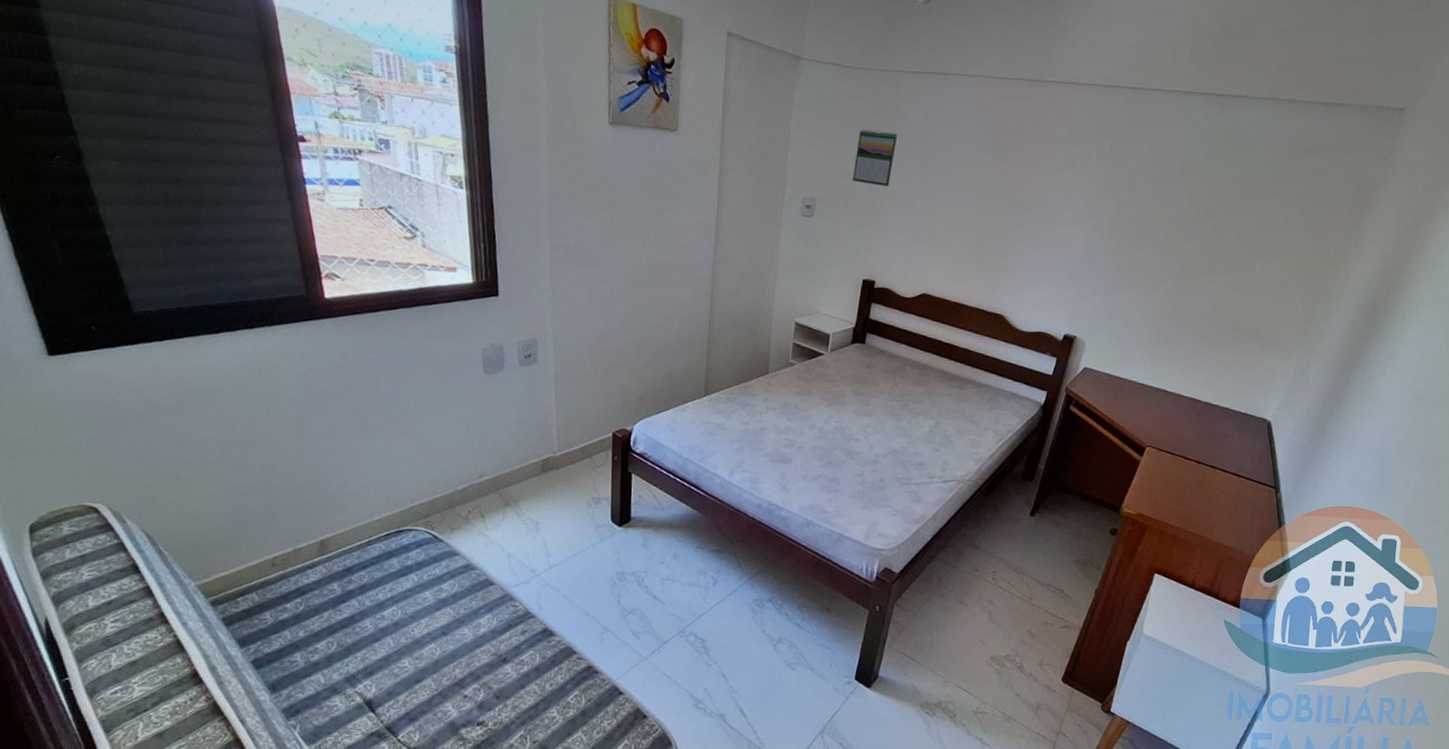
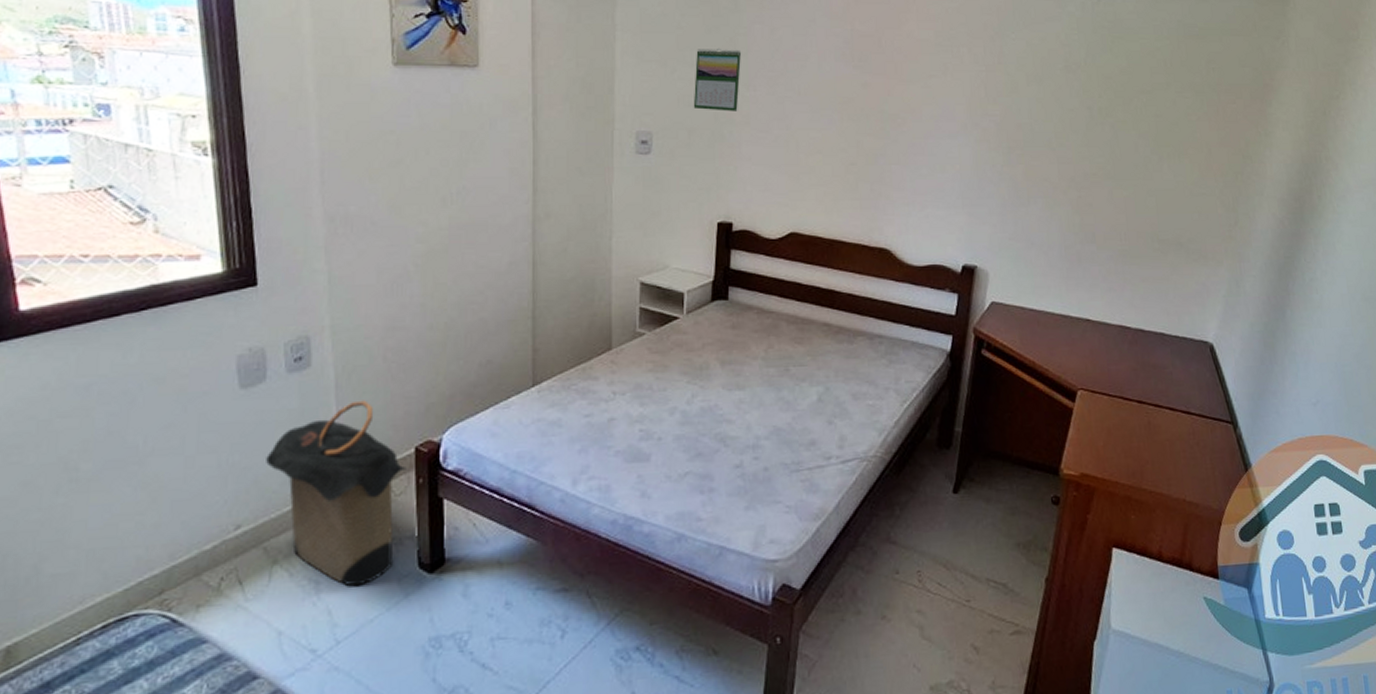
laundry hamper: none [502,392,605,530] -> present [266,400,406,587]

